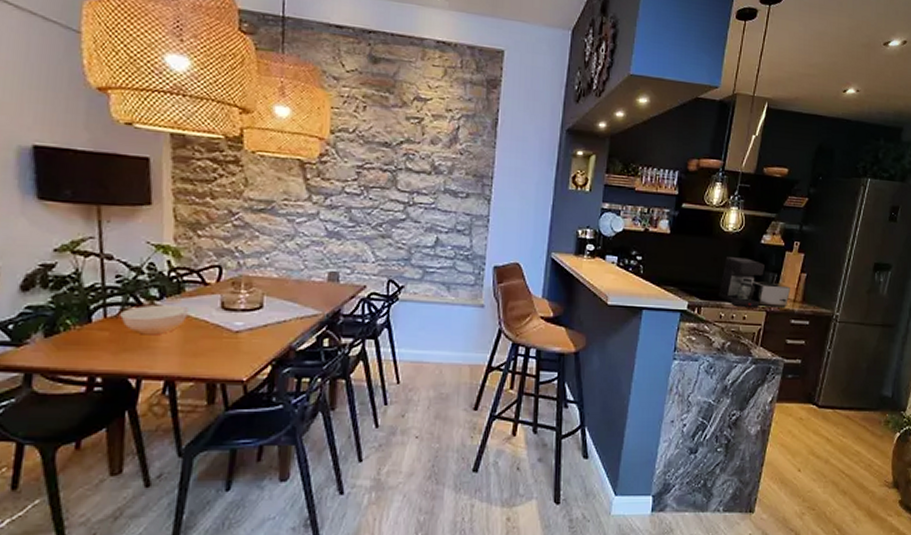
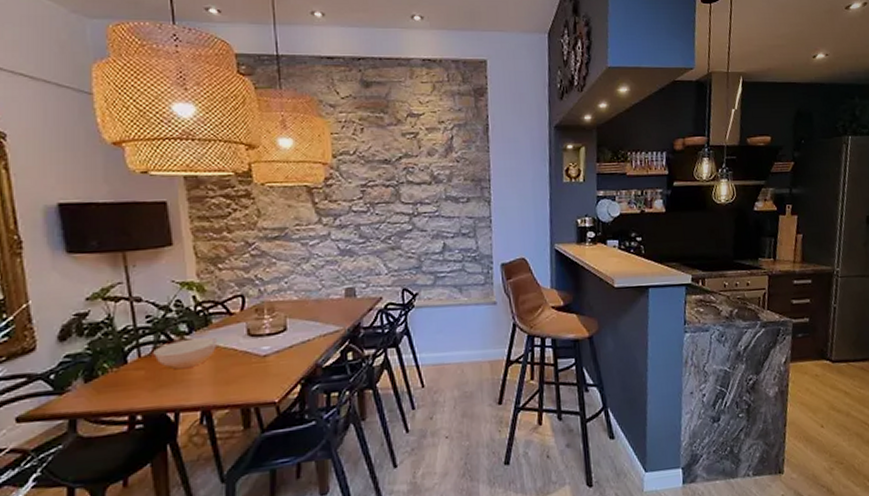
coffee maker: present [718,257,765,308] -> none [719,226,761,274]
toaster: present [751,281,790,308] -> none [751,246,789,272]

